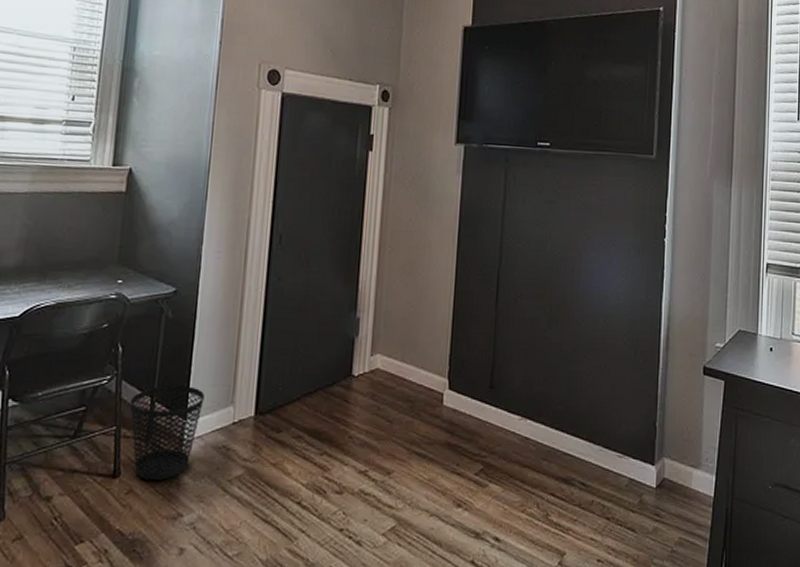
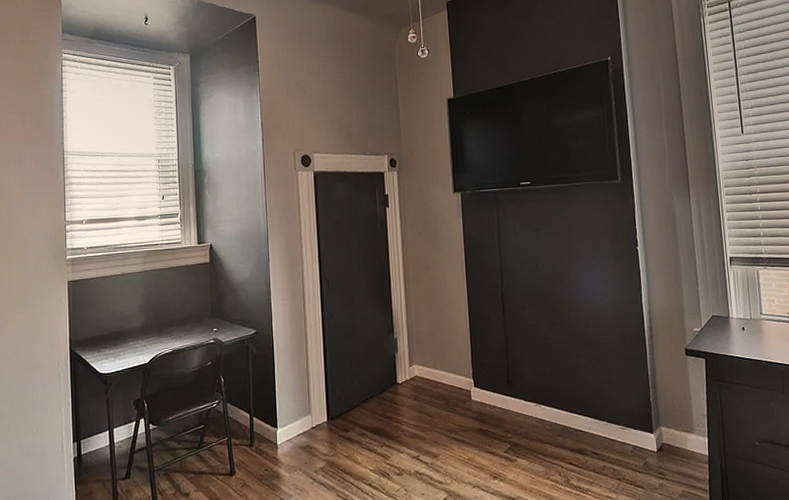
wastebasket: present [130,386,205,481] -> none [235,403,288,476]

